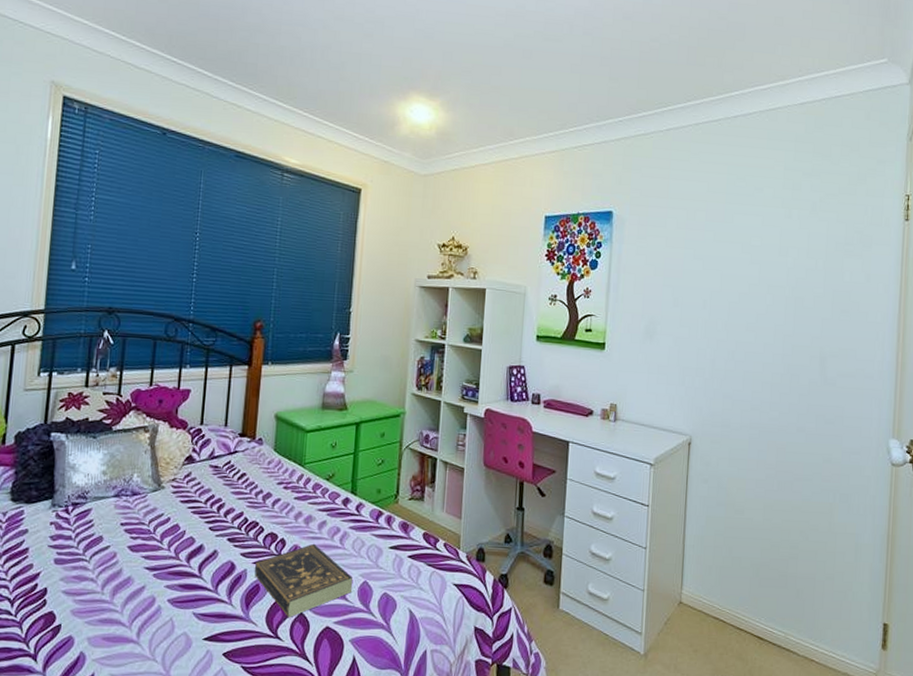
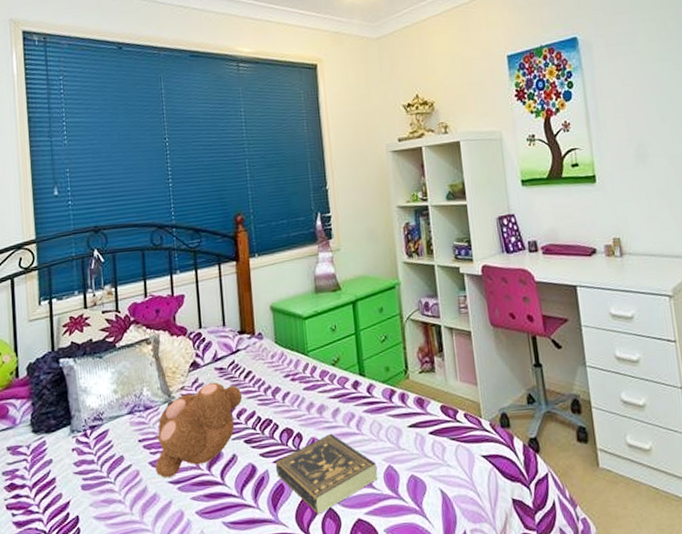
teddy bear: none [134,478,233,564] -> present [155,382,243,478]

